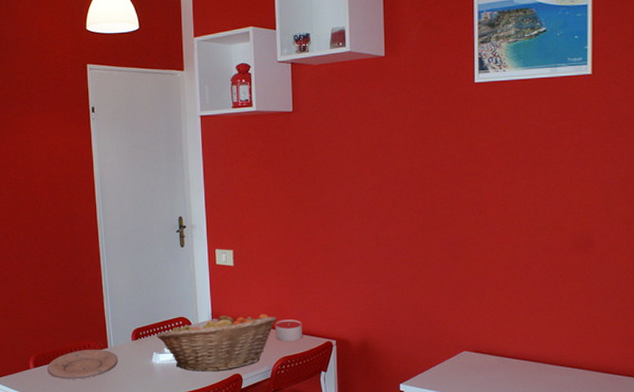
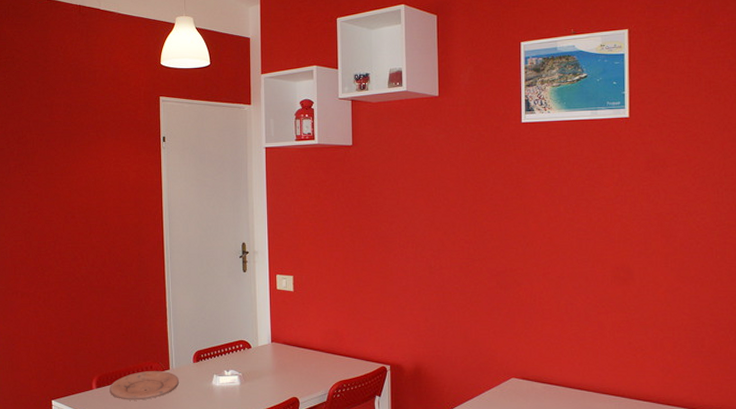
fruit basket: present [156,313,277,372] -> none [217,337,333,395]
candle: present [275,319,302,342] -> none [332,344,358,367]

